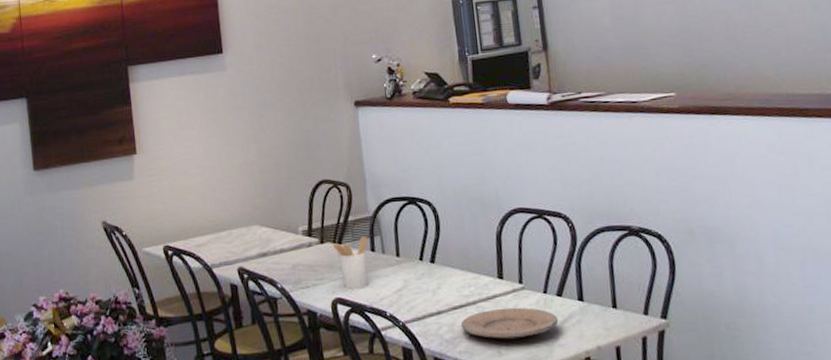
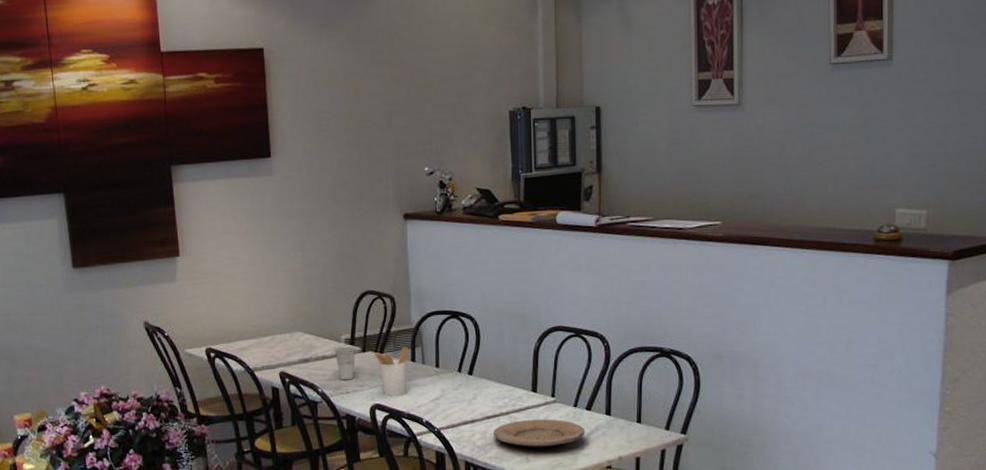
cup: none [291,238,314,274] -> present [334,346,356,380]

